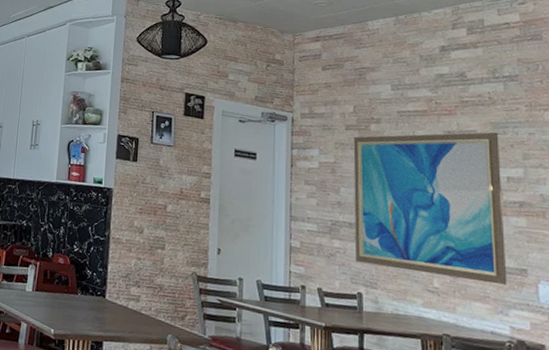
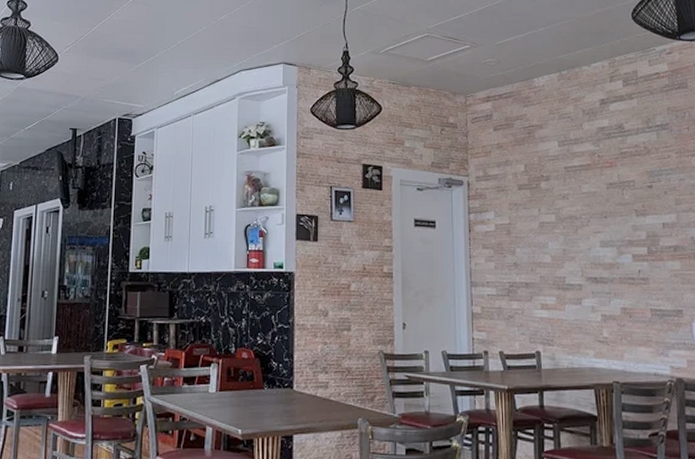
wall art: present [353,132,507,286] -> none [526,180,667,327]

